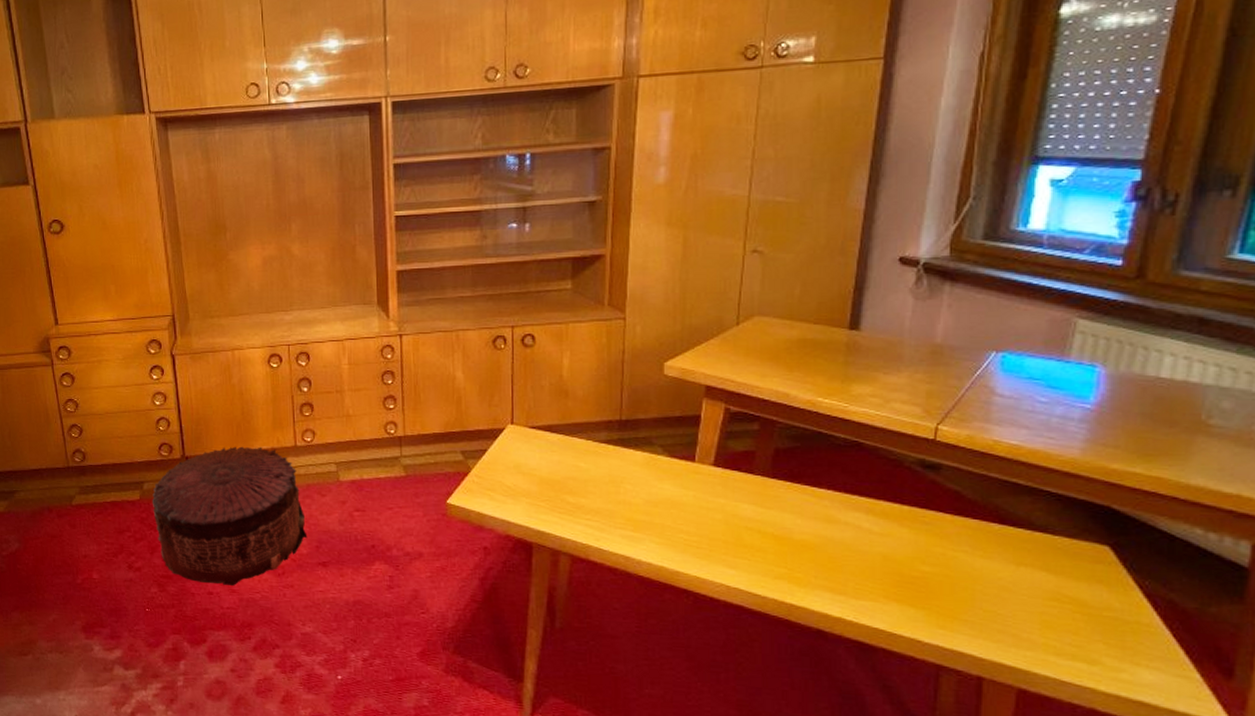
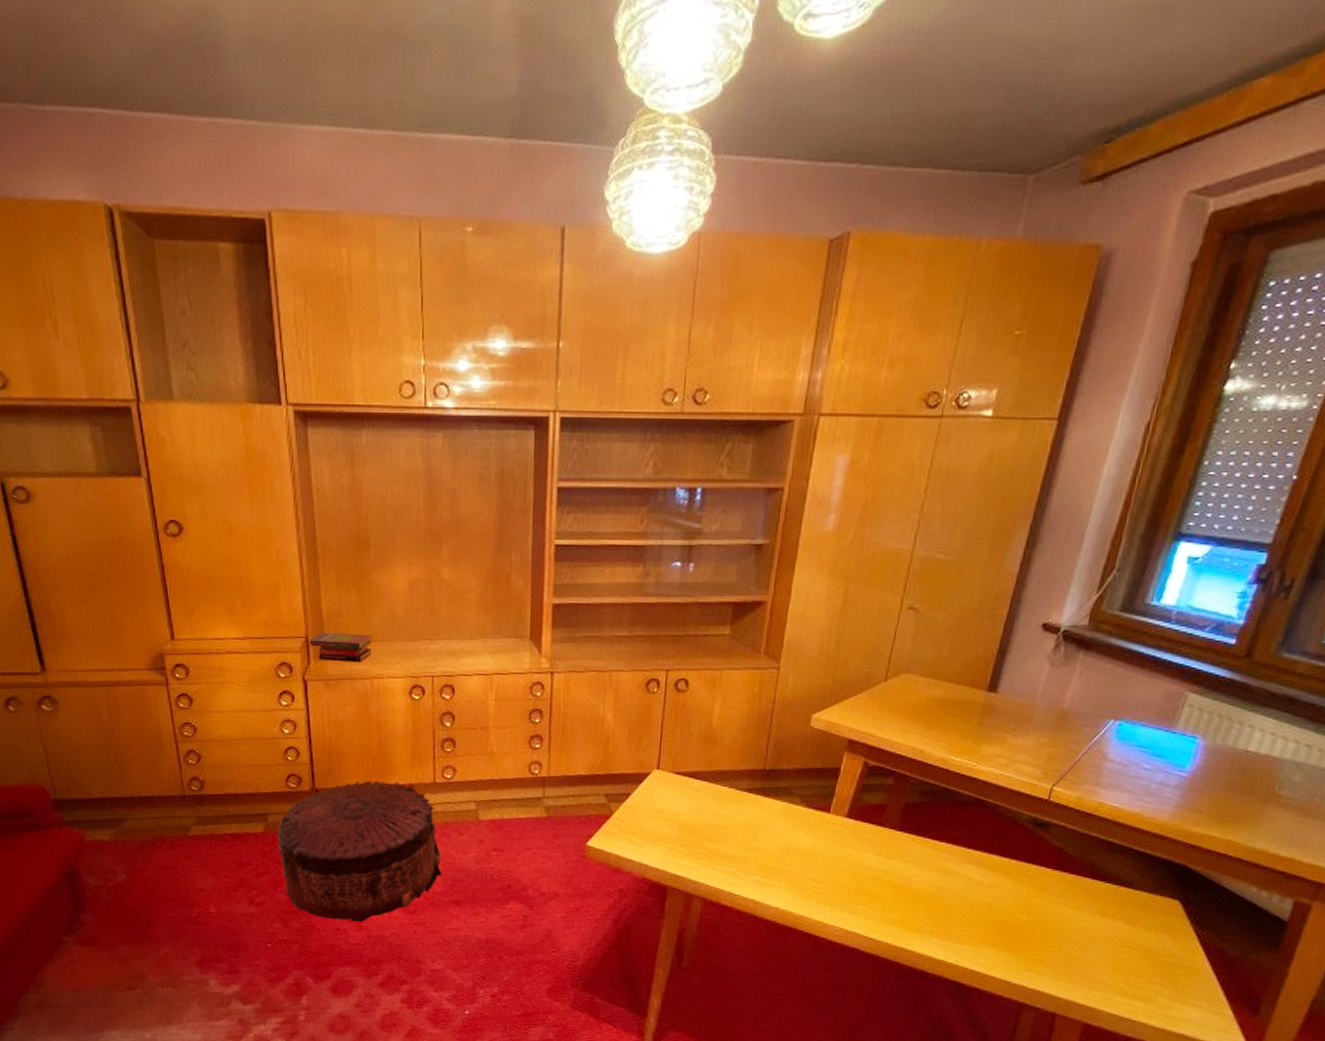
books: none [174,309,232,336] -> present [307,632,372,663]

